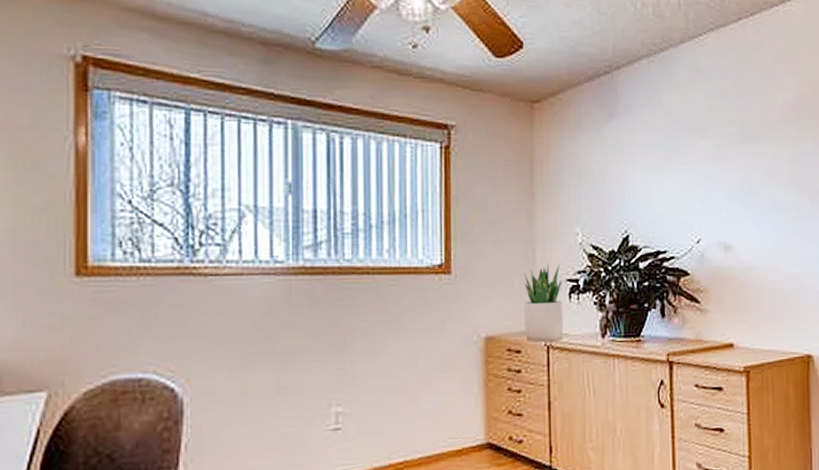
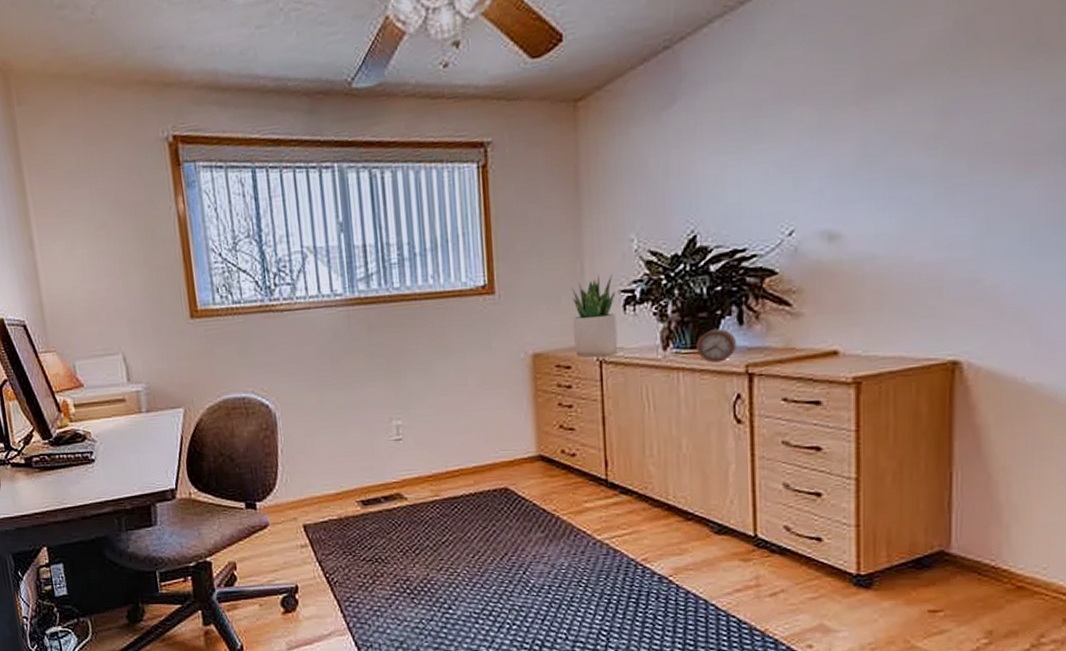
clock: none [629,319,661,351] -> present [696,328,737,363]

